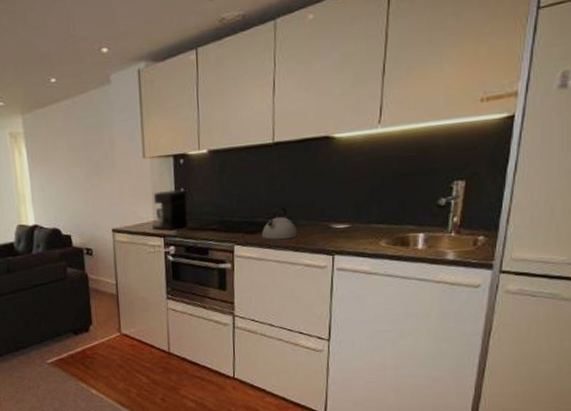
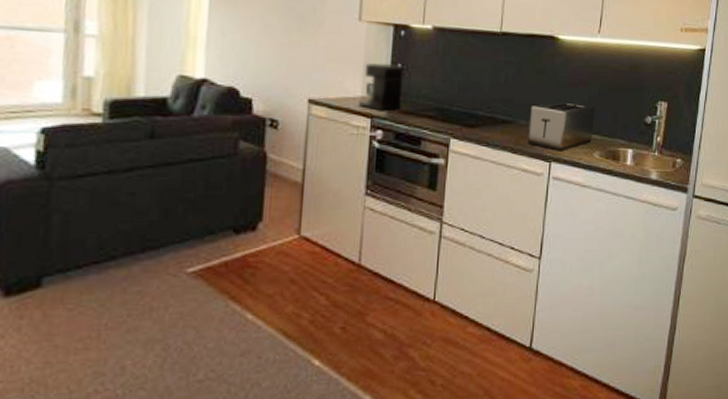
kettle: present [261,207,298,240] -> none [480,102,517,139]
toaster: none [307,197,379,245] -> present [527,102,595,152]

